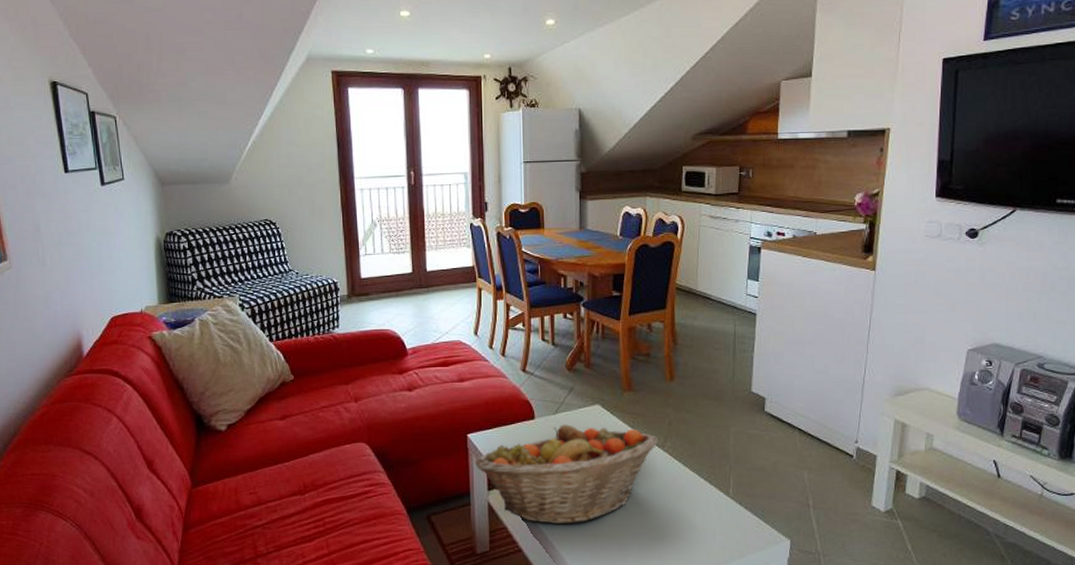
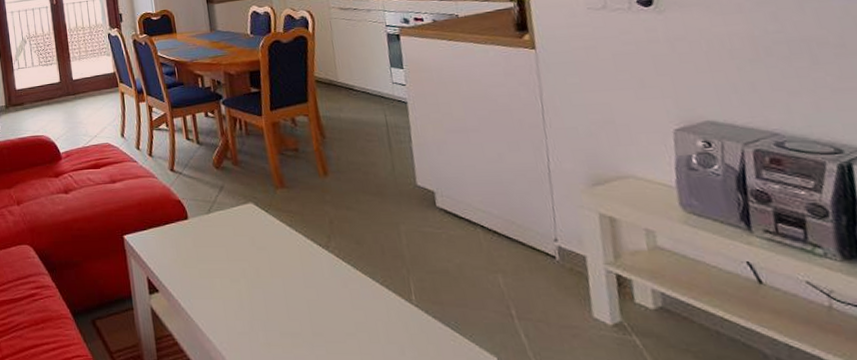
fruit basket: present [474,425,659,525] -> none [133,224,322,333]

